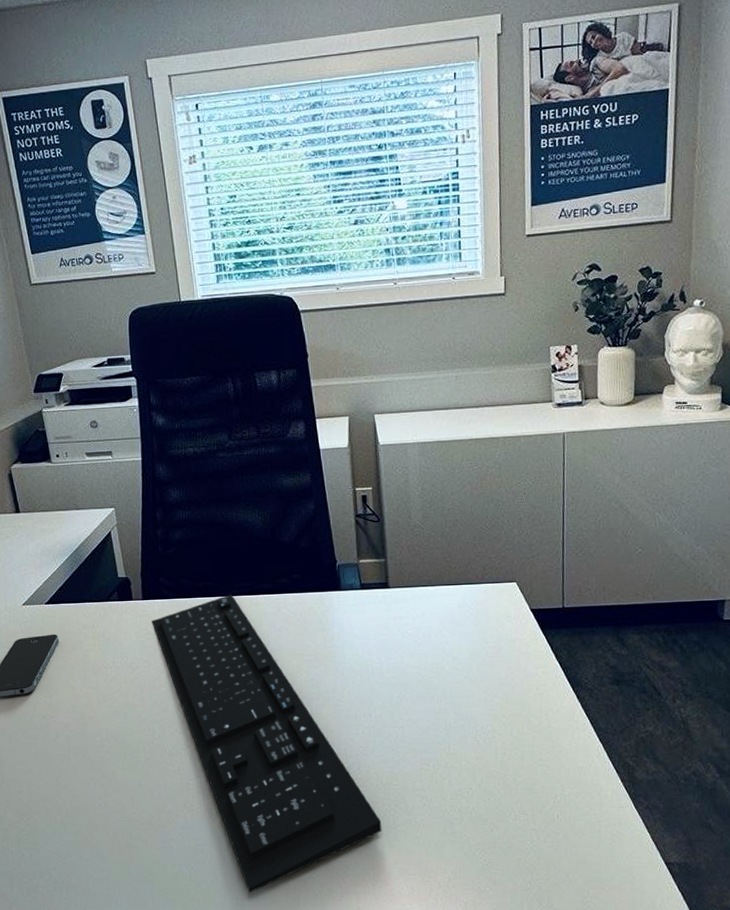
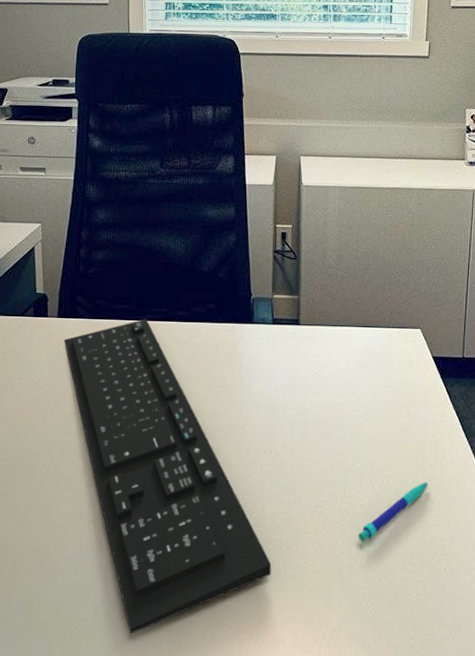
pen: none [466,733,535,796] -> present [358,482,428,542]

